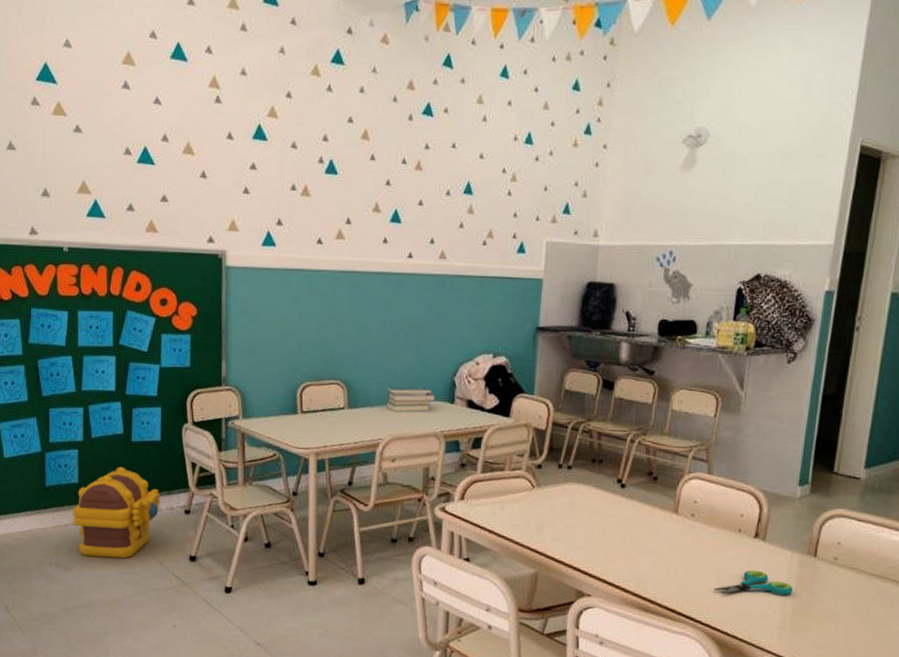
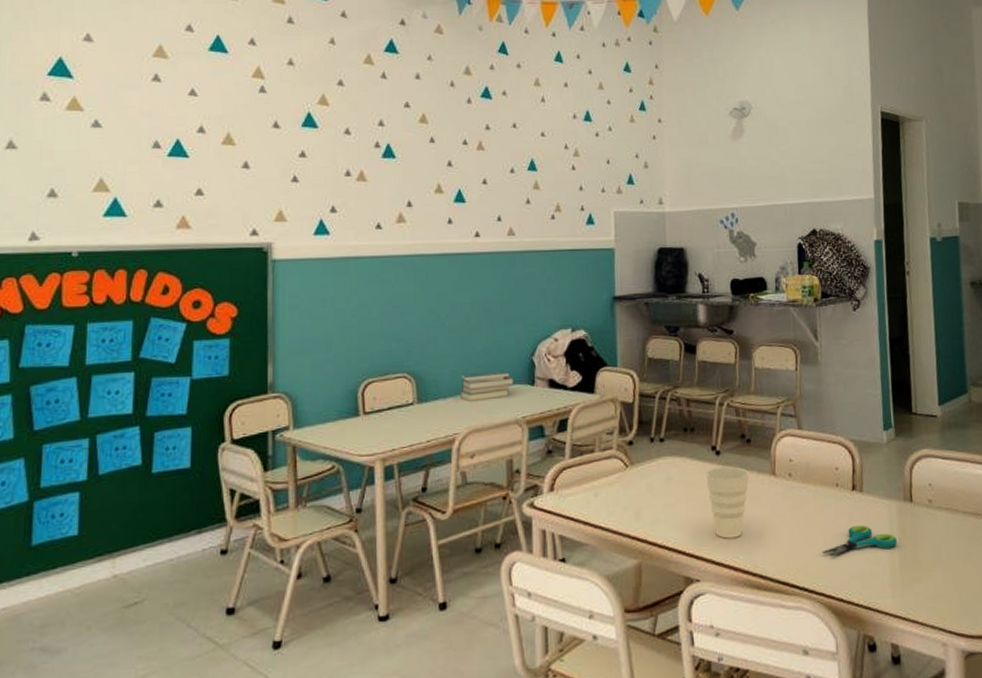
toy chest: present [73,466,160,559] -> none [68,506,189,631]
cup: none [608,498,651,564] -> present [706,466,749,539]

